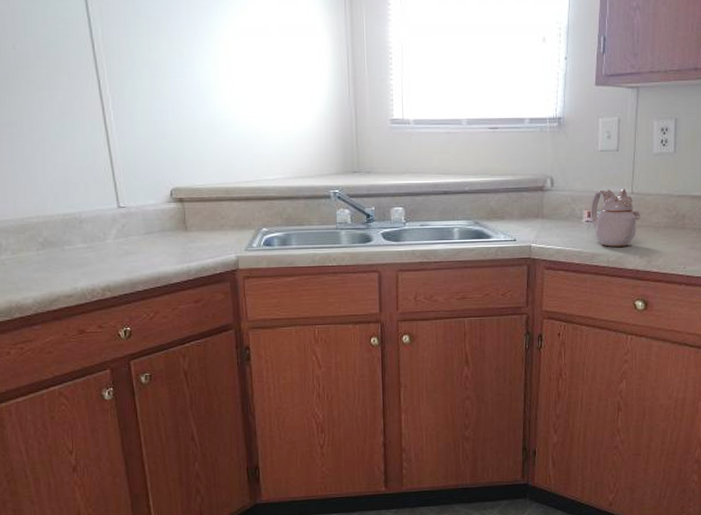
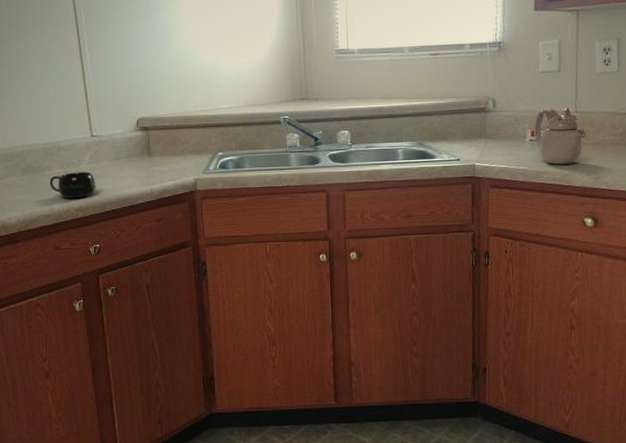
mug: none [70,247,125,277] -> present [49,171,96,199]

